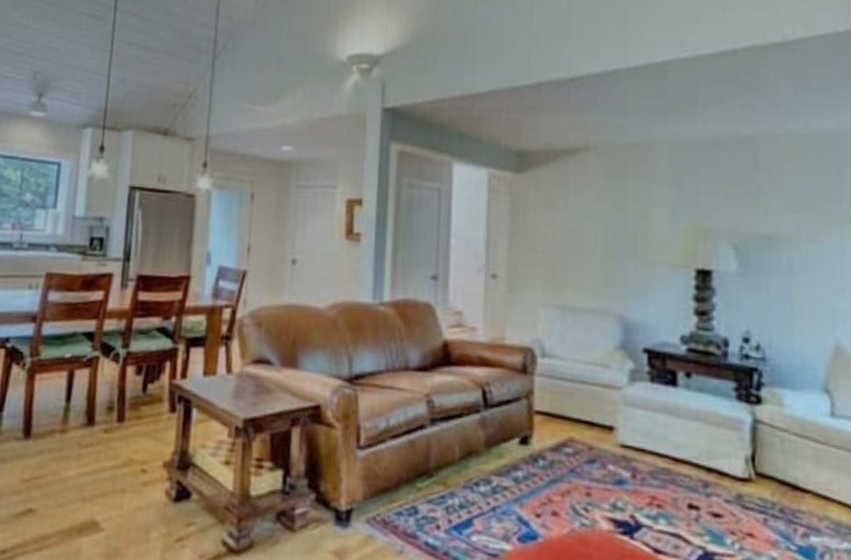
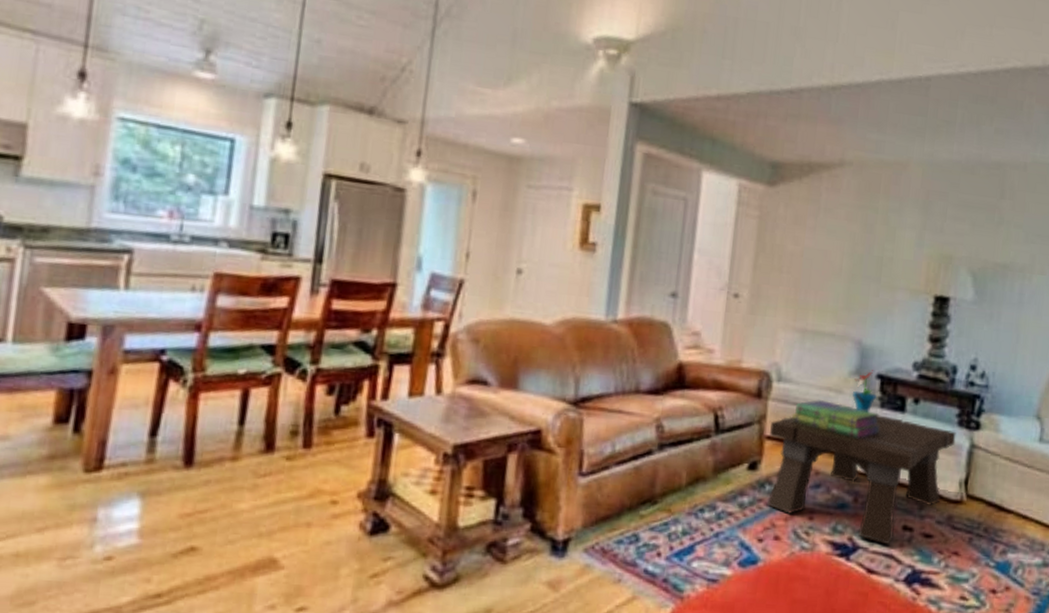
coffee table: none [539,389,736,524] -> present [766,415,956,545]
stack of books: none [559,375,653,414] -> present [791,400,881,439]
potted flower: none [619,344,645,387] -> present [852,370,877,413]

